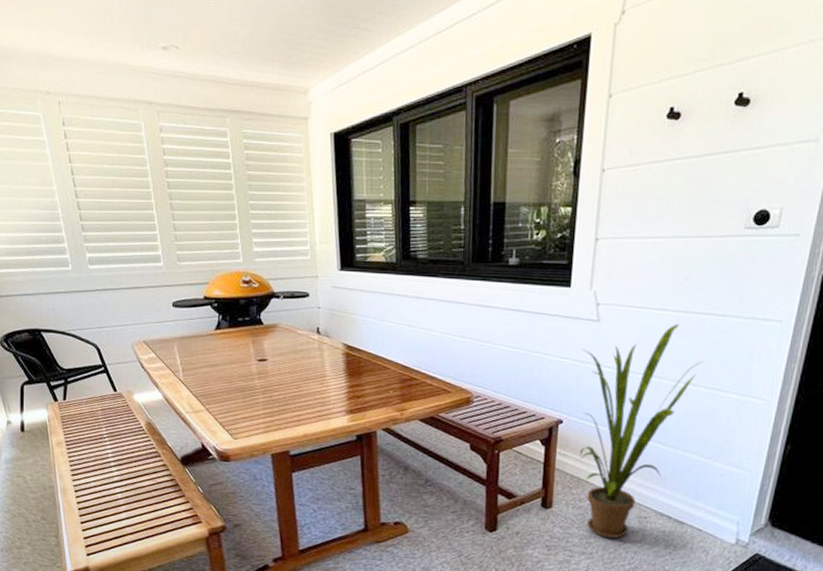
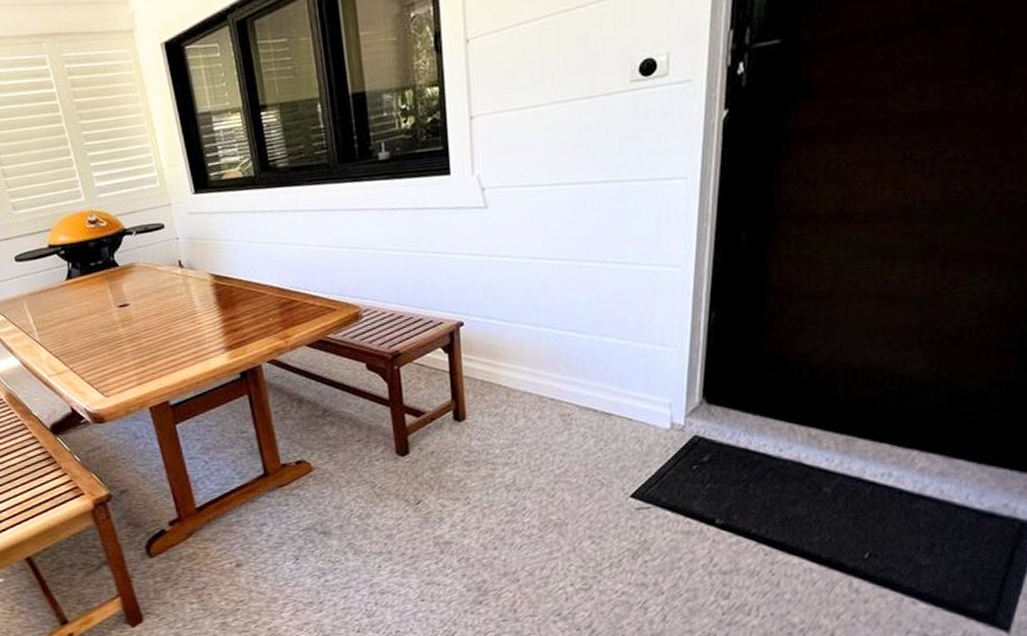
house plant: present [580,323,702,539] -> none [471,197,606,444]

